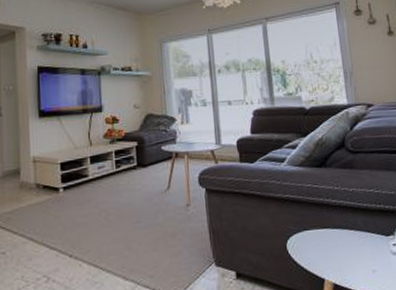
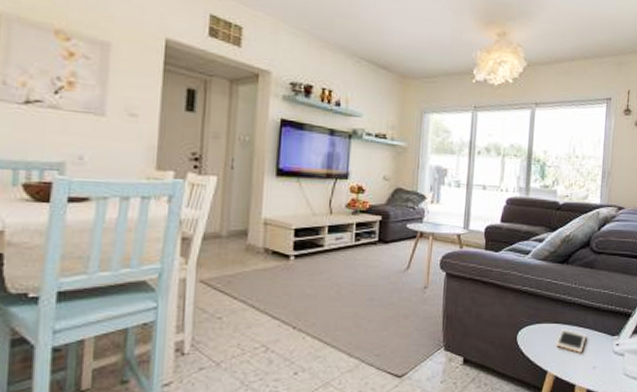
cell phone: none [327,233,360,257] -> present [555,329,587,353]

